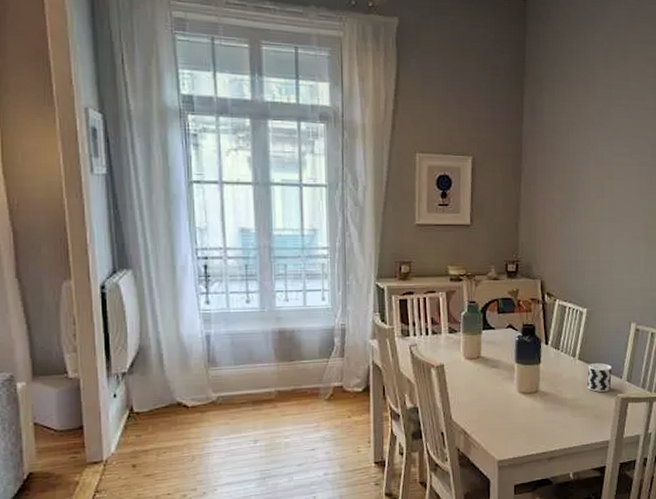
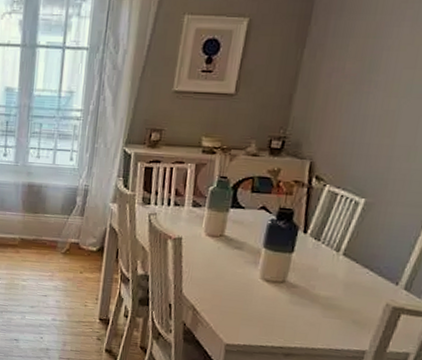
cup: present [587,362,612,392] -> none [349,261,387,296]

